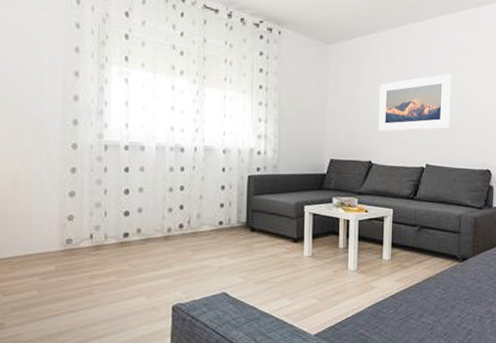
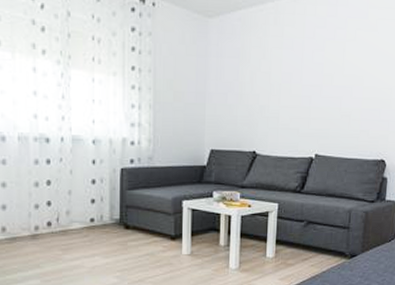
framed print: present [378,73,451,131] -> none [264,51,347,118]

